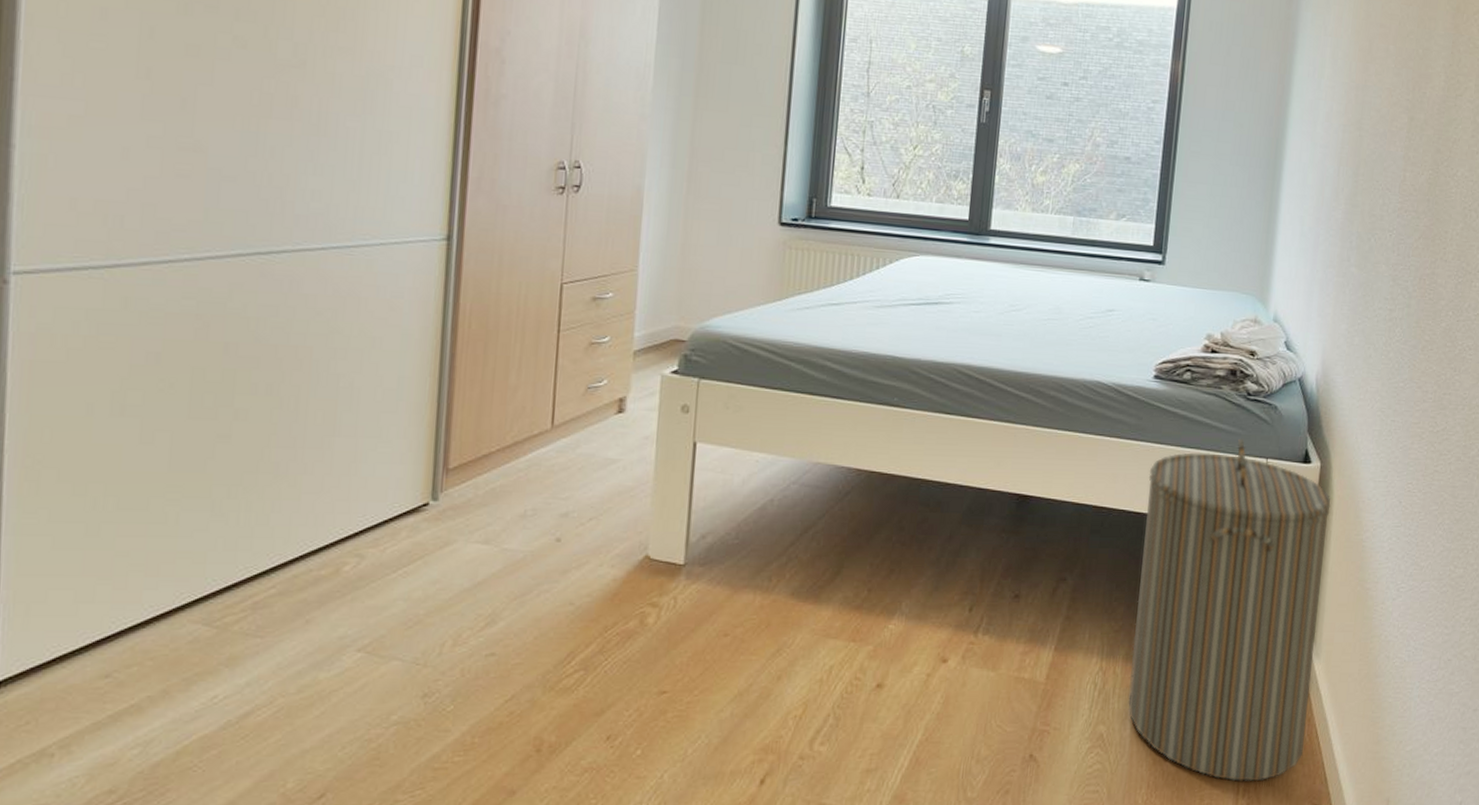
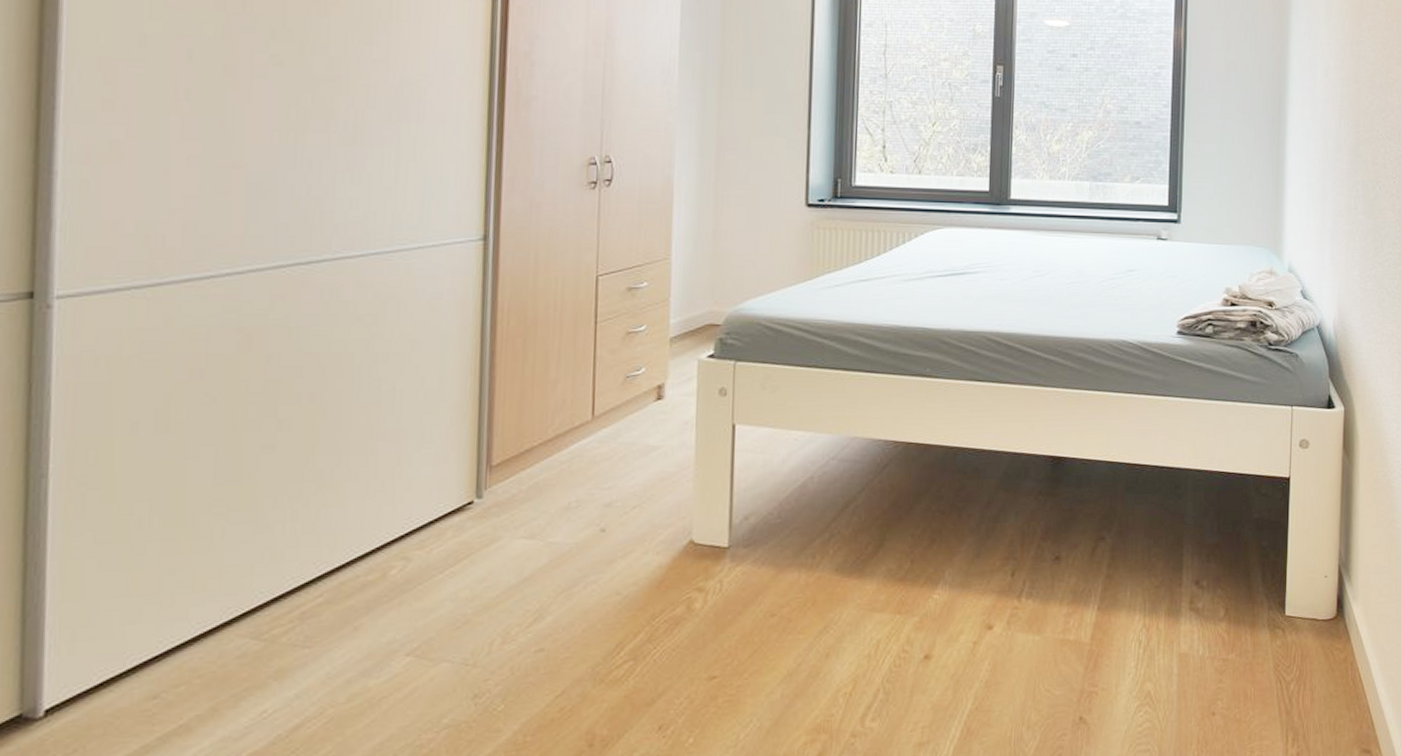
laundry hamper: present [1128,438,1331,782] -> none [1173,388,1357,731]

